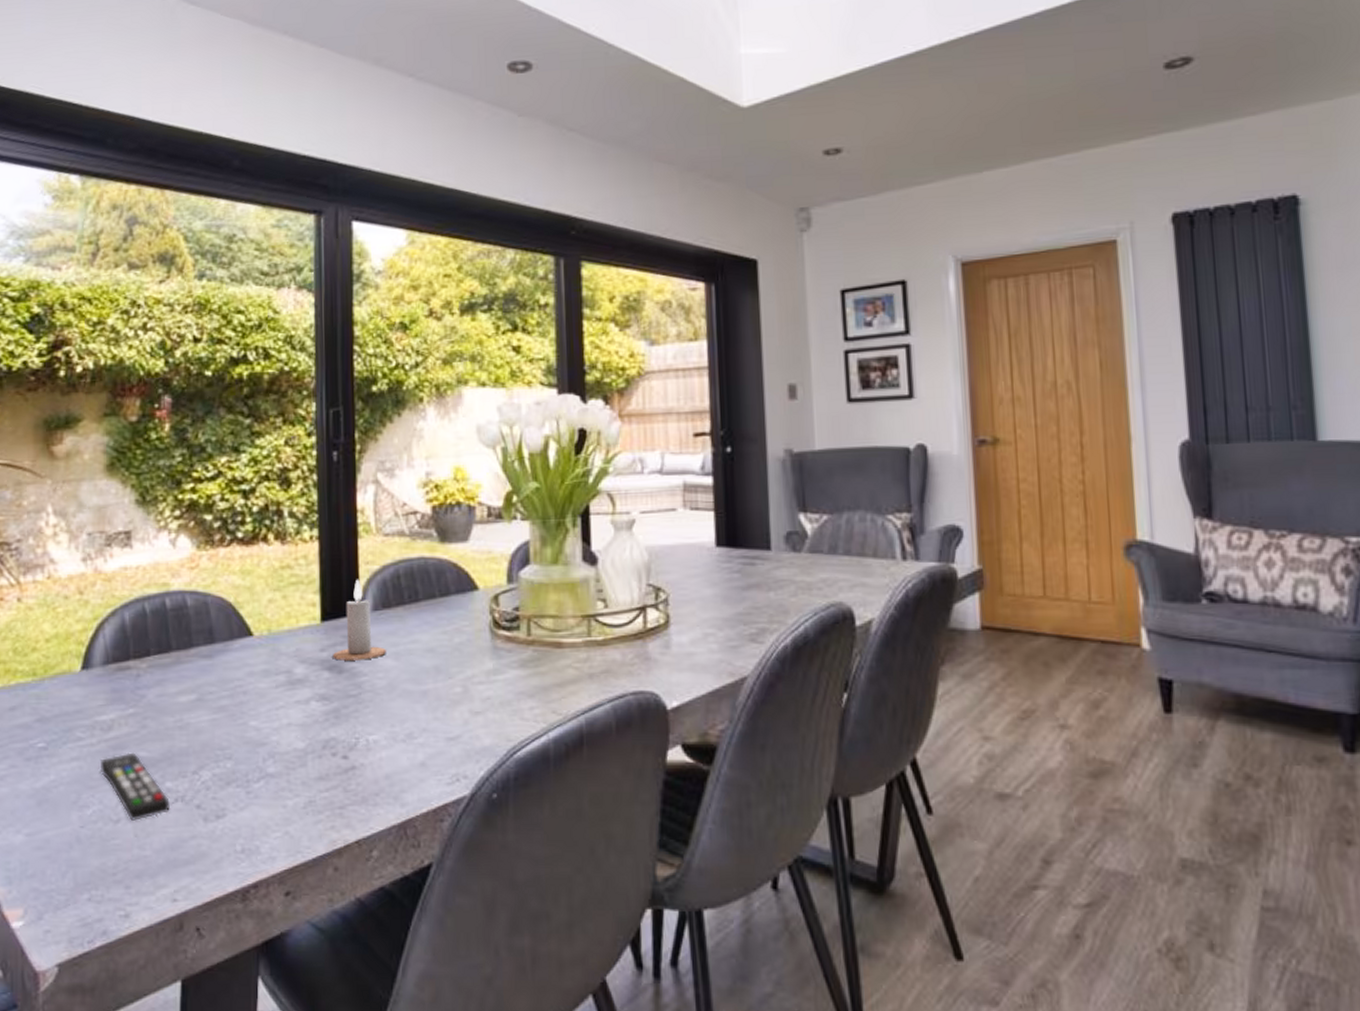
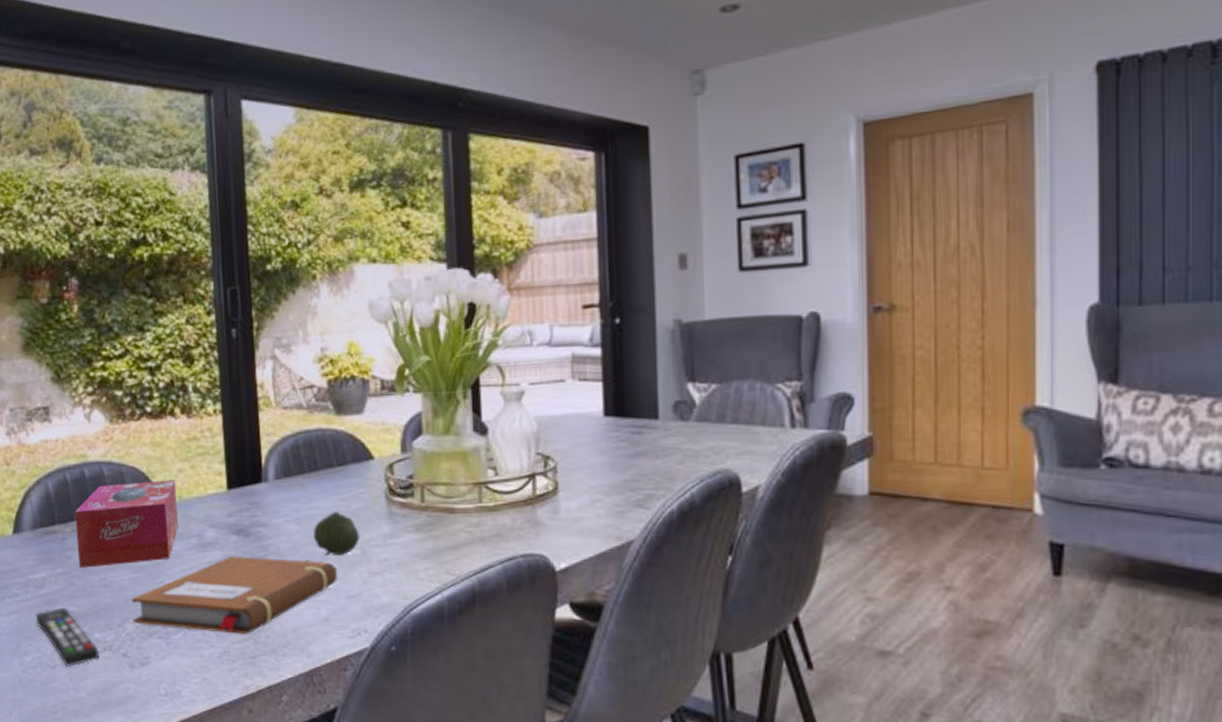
tissue box: none [152,610,266,708] -> present [74,479,178,568]
notebook: none [209,695,436,781] -> present [131,556,337,634]
candle: present [332,579,387,661] -> none [239,450,290,525]
fruit: none [411,645,461,695] -> present [312,511,359,556]

